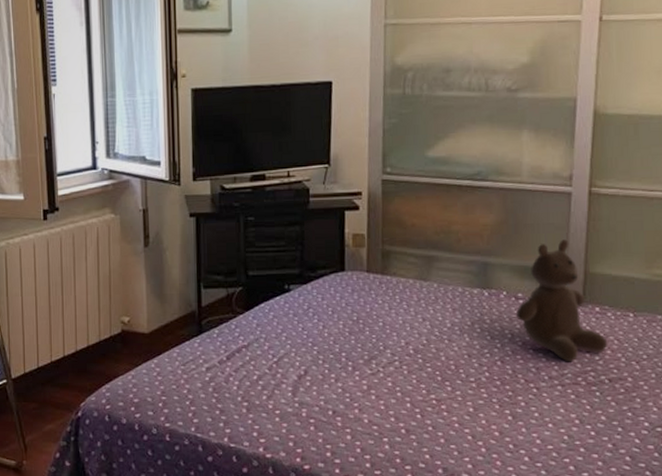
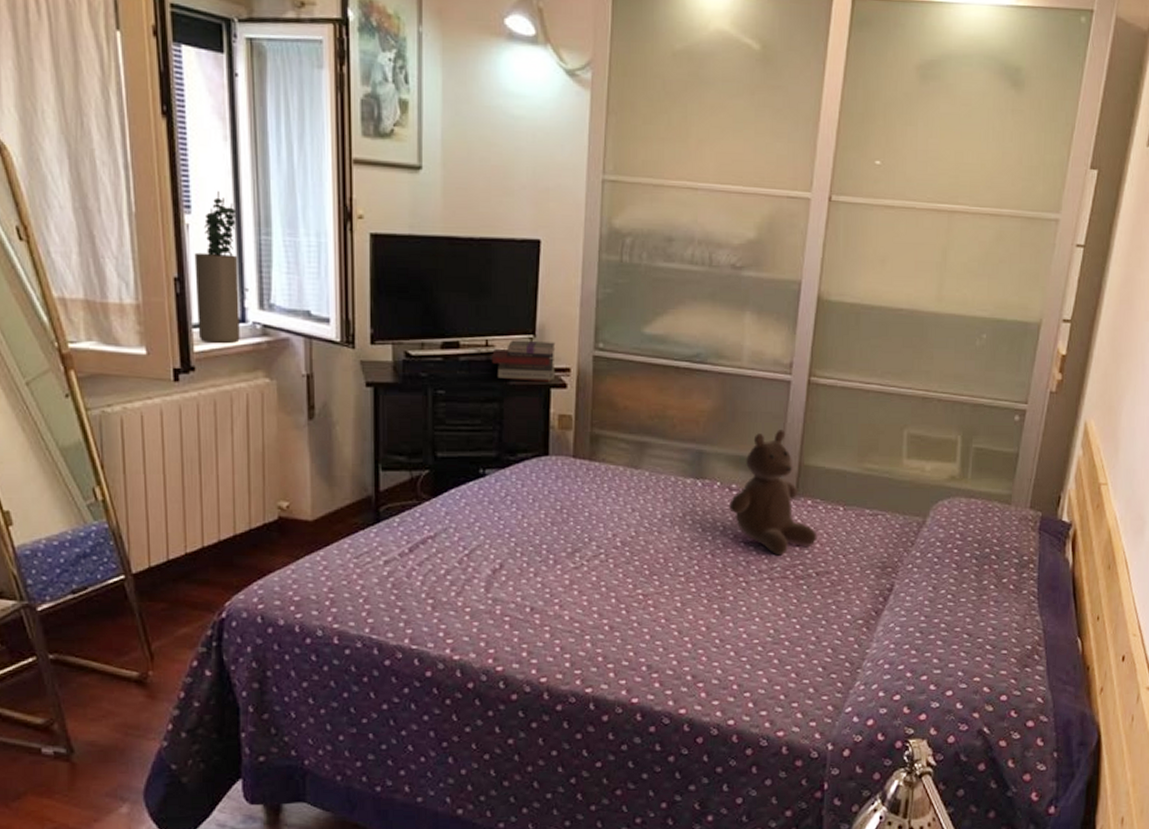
vase: none [59,66,92,187] -> present [194,191,240,343]
books: none [293,169,349,206] -> present [492,340,556,383]

